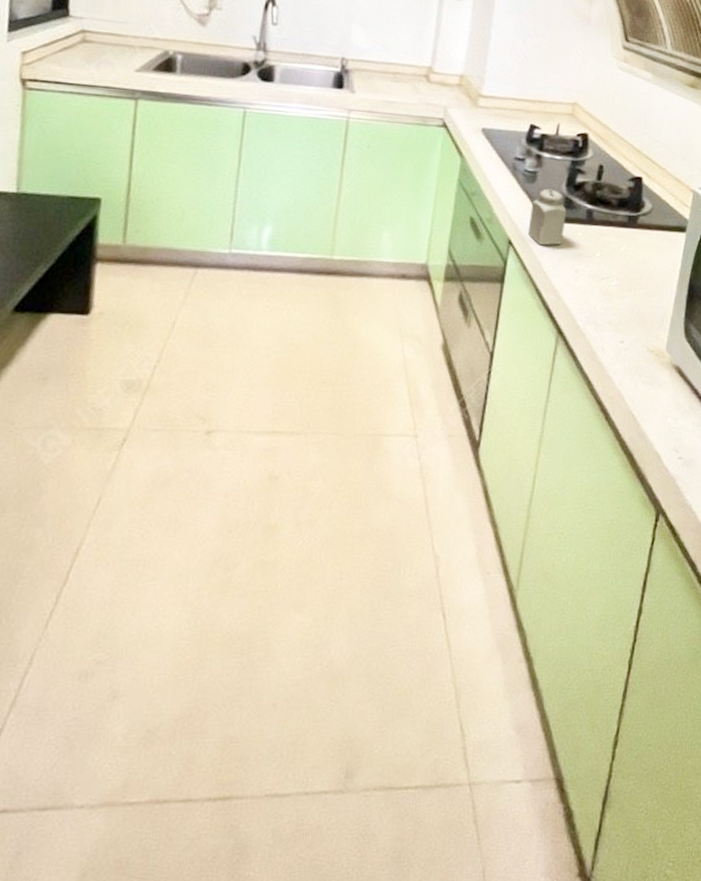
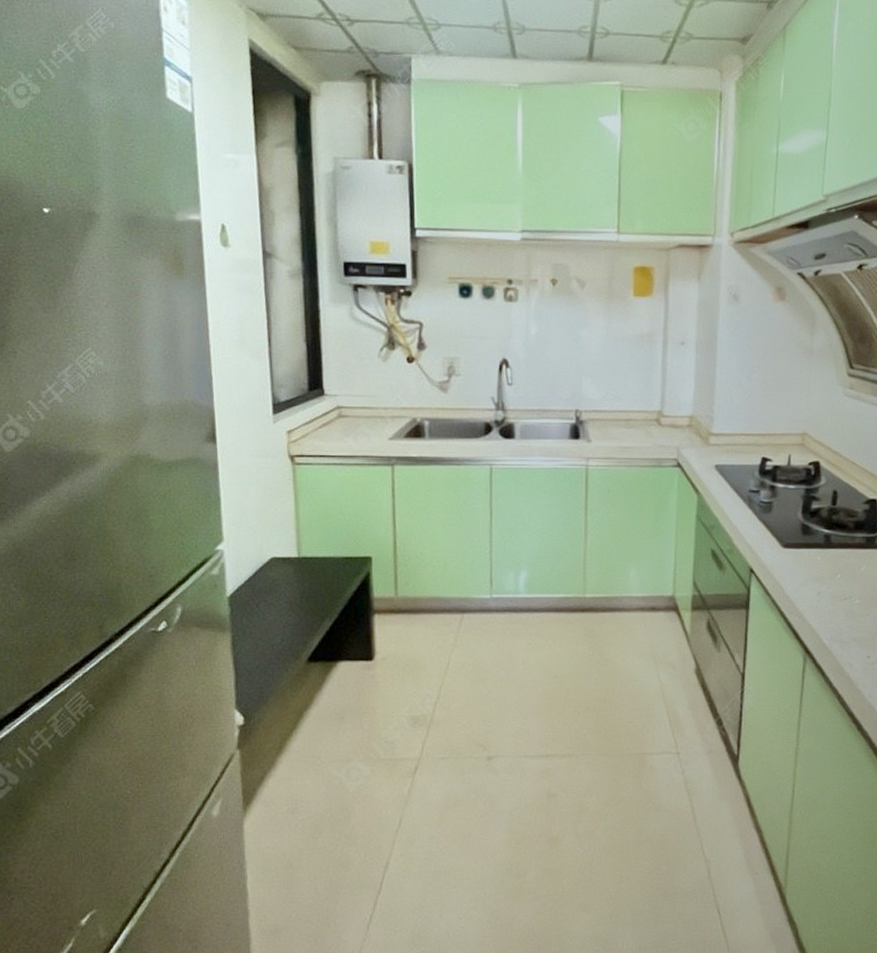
salt shaker: present [528,188,567,245] -> none [768,517,805,570]

